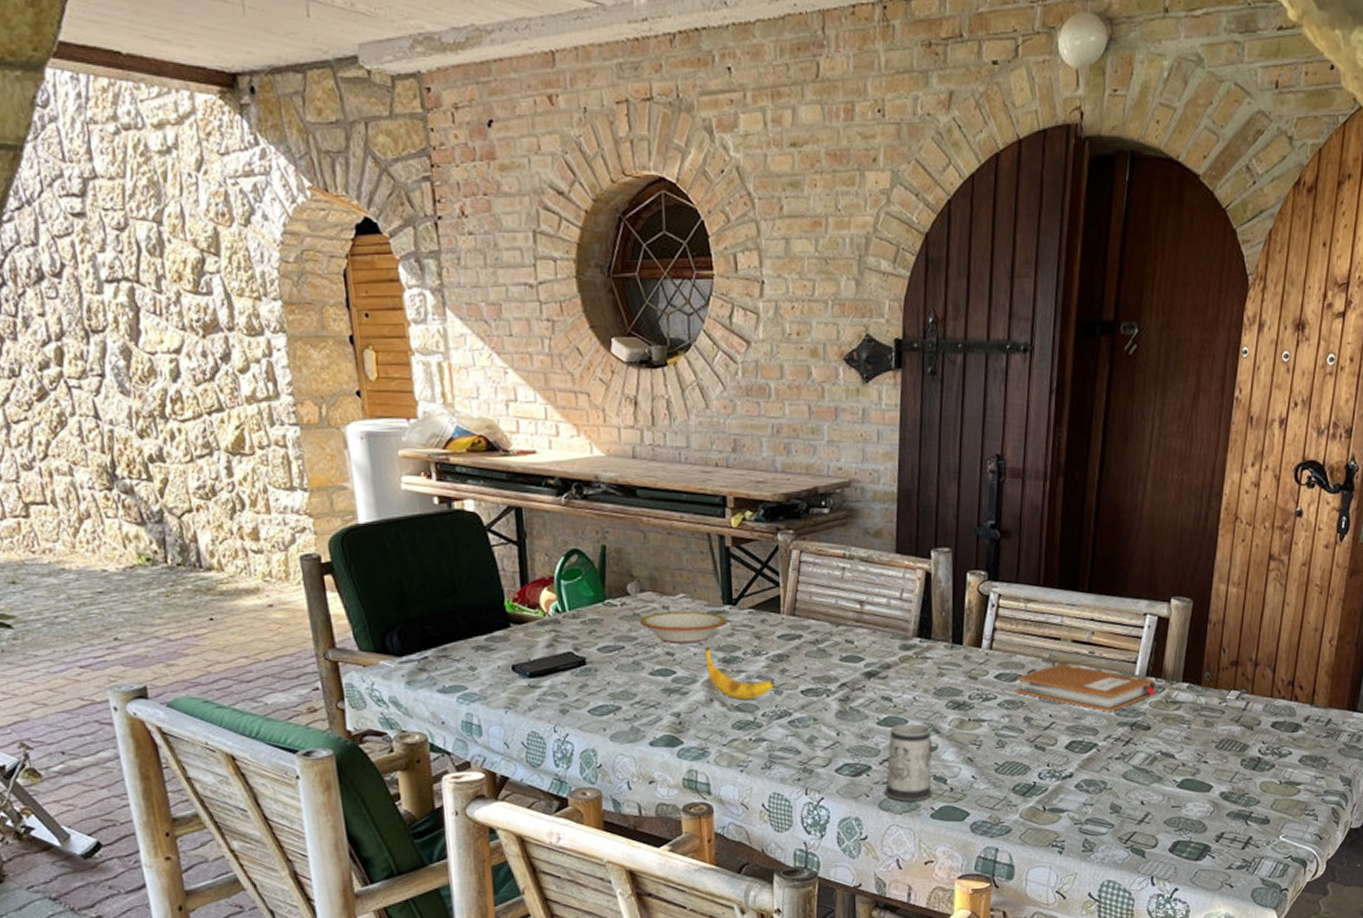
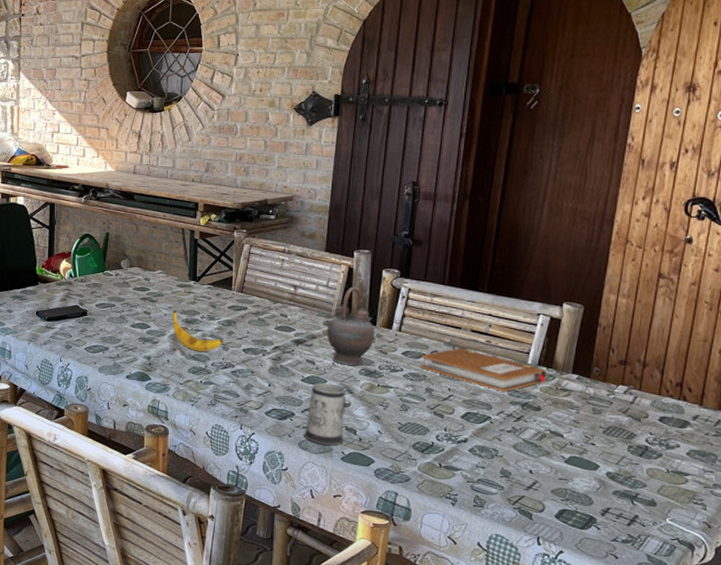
bowl: present [639,611,727,644] -> none [127,282,191,307]
teapot: none [904,596,964,699] -> present [327,286,376,365]

